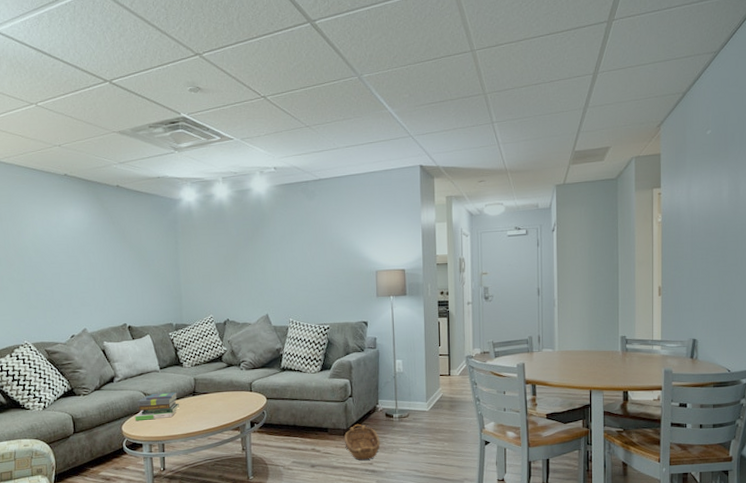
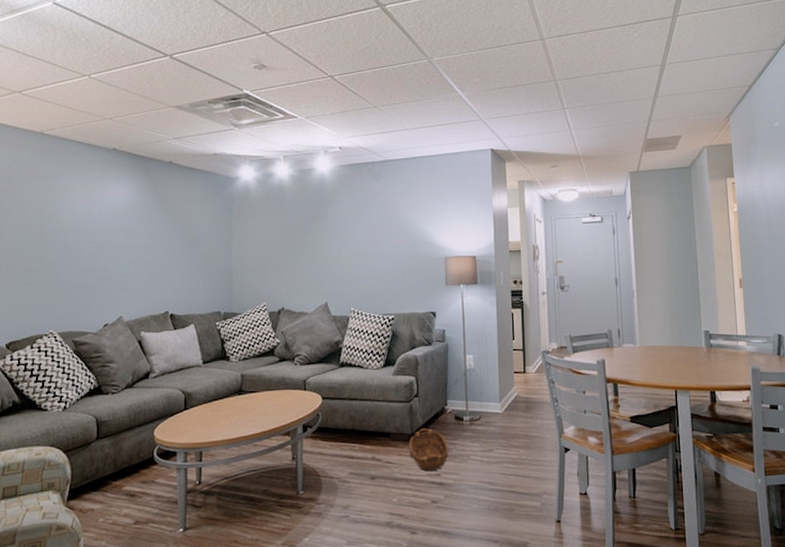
books: present [135,392,179,421] -> none [170,390,222,424]

